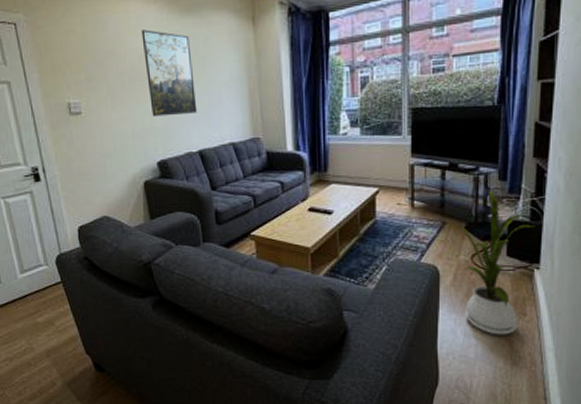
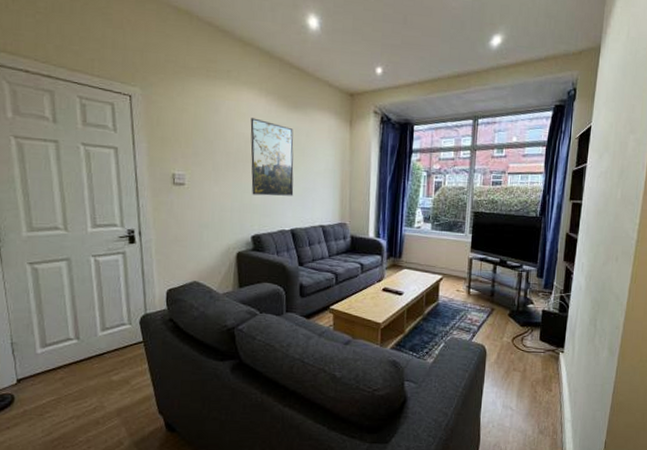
house plant: present [459,189,536,335] -> none [504,284,563,407]

